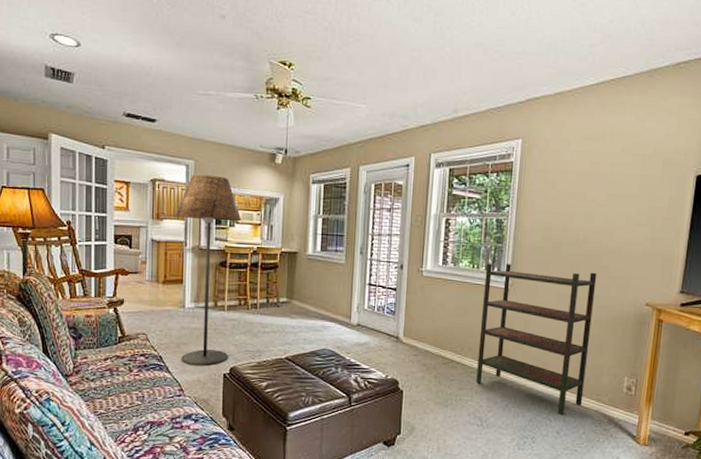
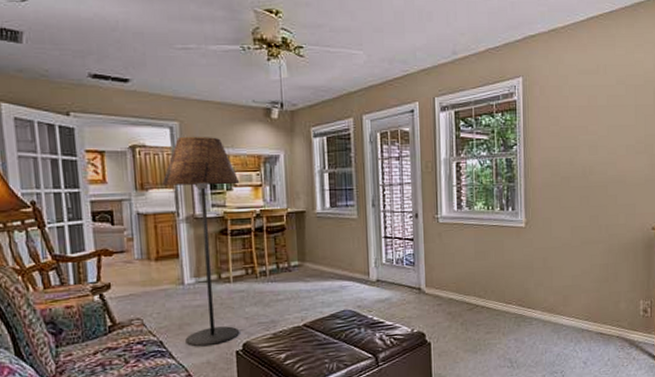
bookshelf: present [476,263,597,416] -> none [500,202,606,346]

